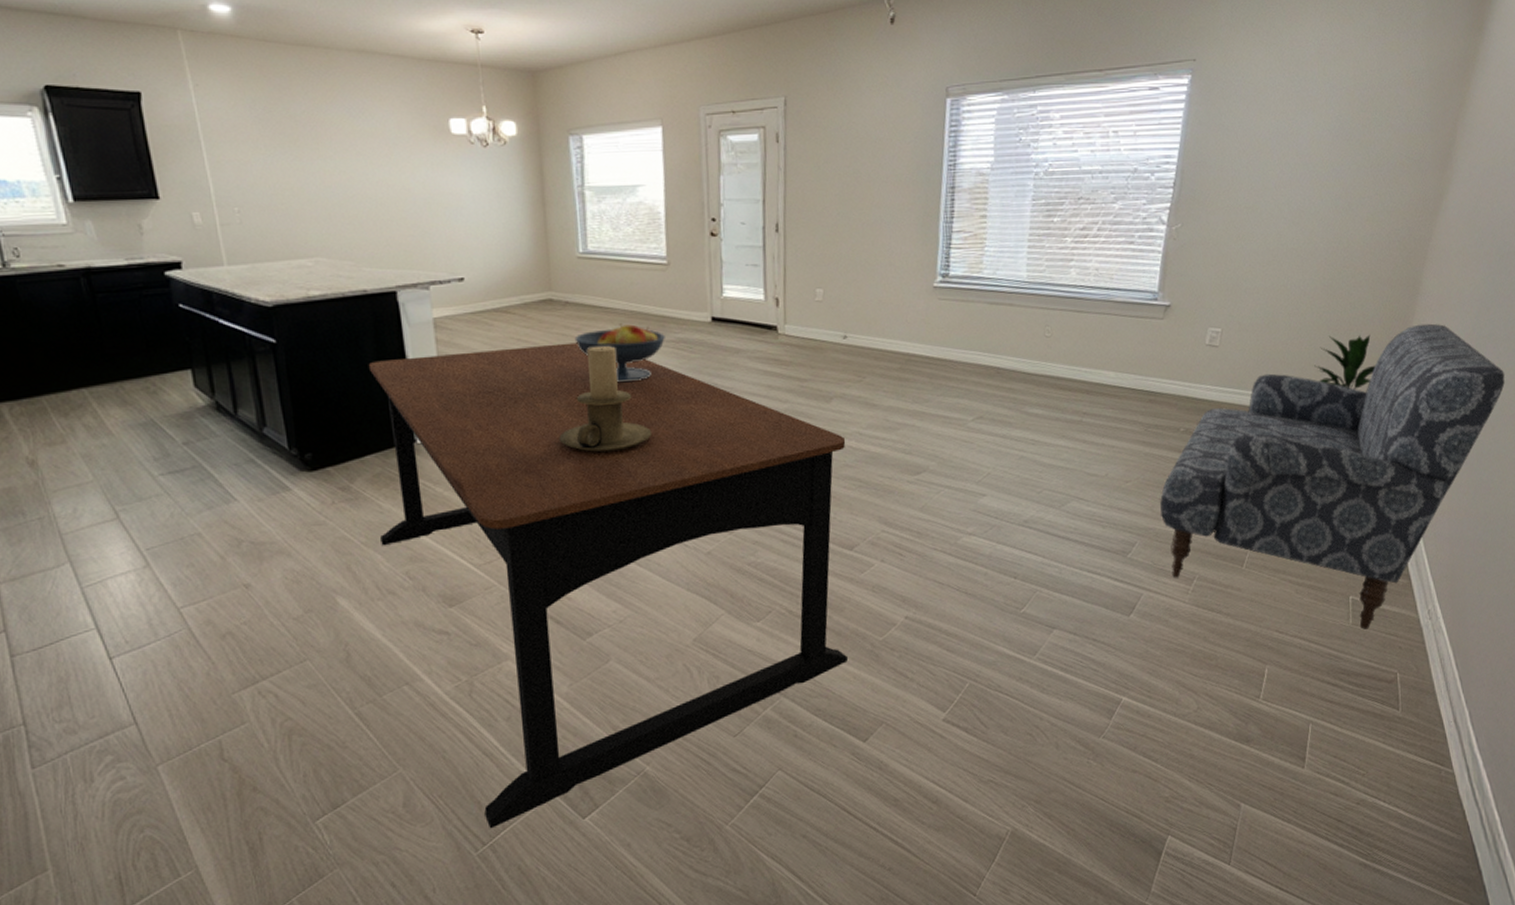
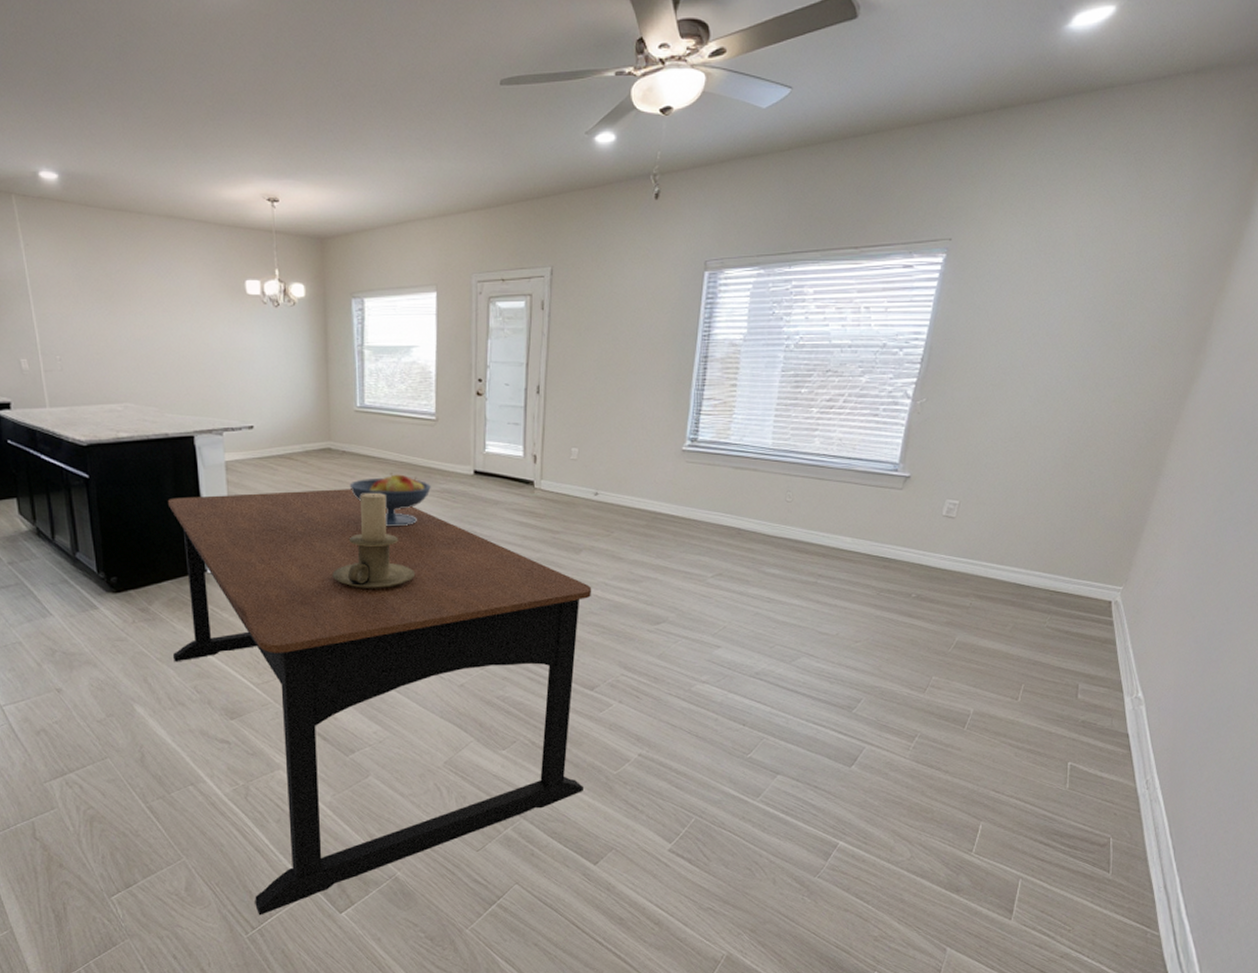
sofa: present [1160,323,1505,631] -> none [888,504,1243,796]
indoor plant: present [1314,334,1376,390] -> none [1049,512,1112,566]

